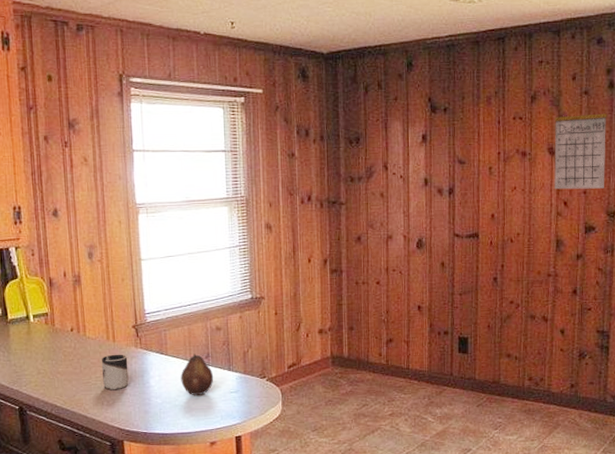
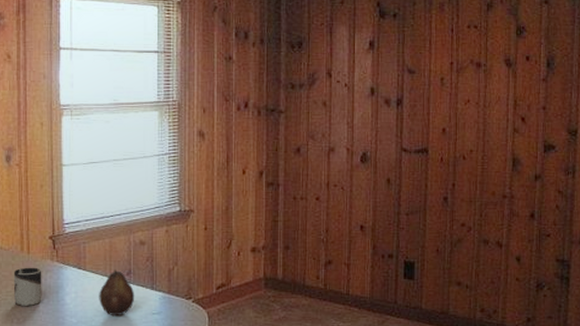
calendar: present [554,101,607,190] -> none [511,11,569,104]

